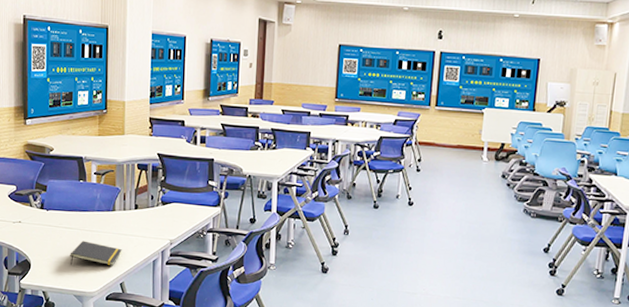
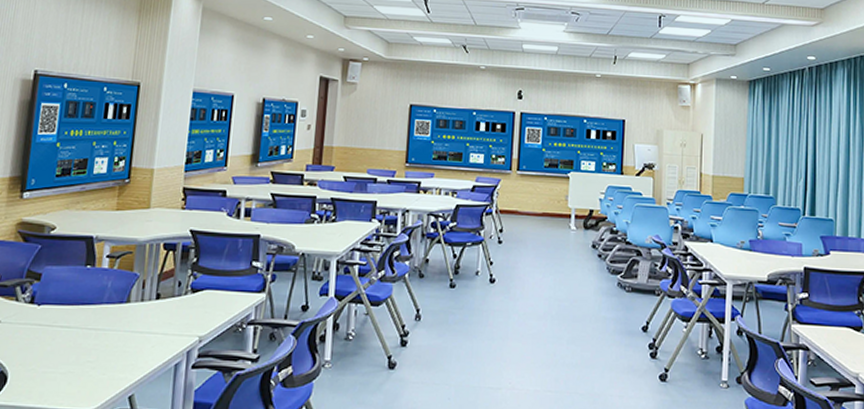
notepad: present [70,240,122,266] -> none [63,342,135,376]

